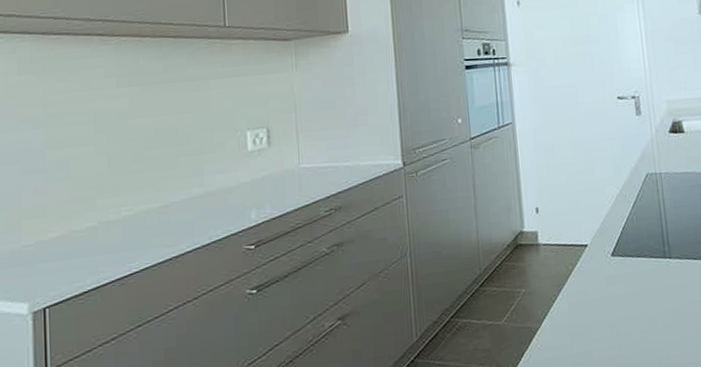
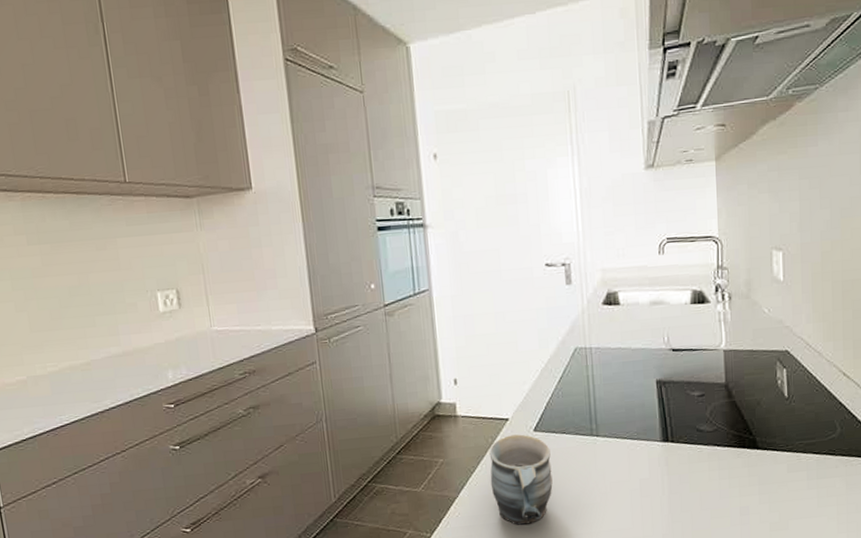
mug: none [569,259,631,354] -> present [489,434,553,525]

